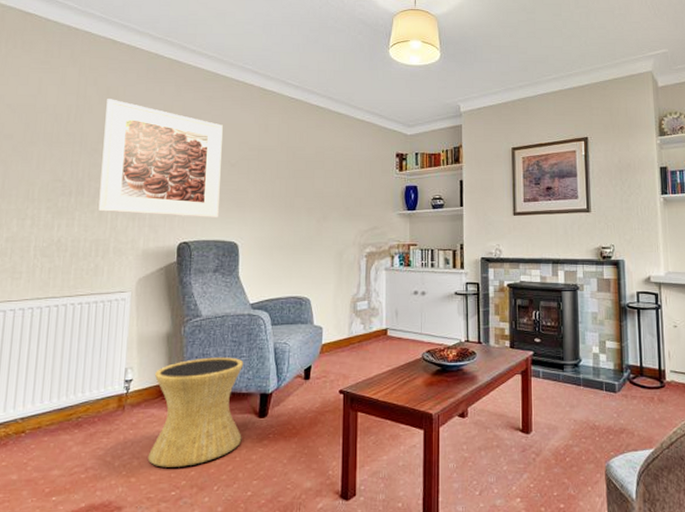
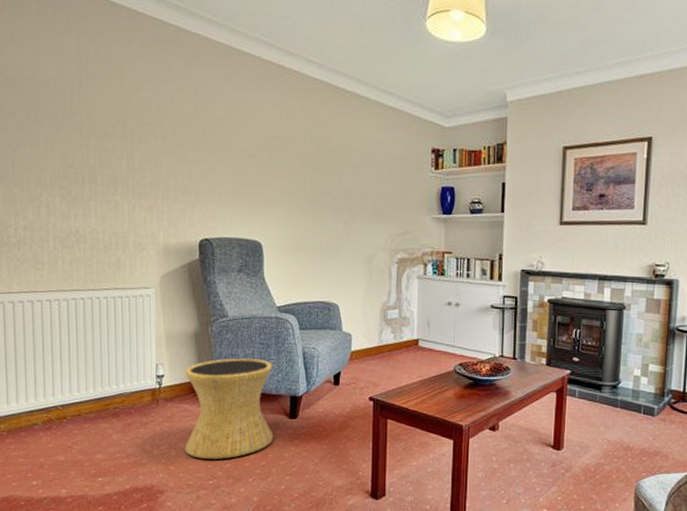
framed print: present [98,99,223,218] -> none [111,73,240,215]

